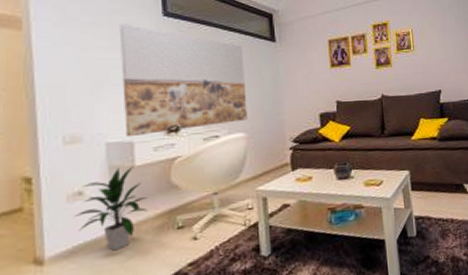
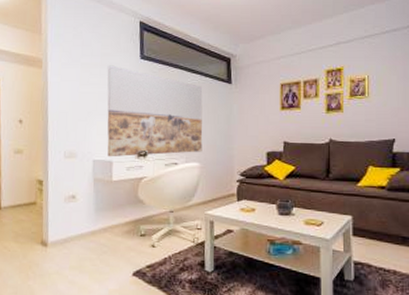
indoor plant: present [74,166,148,251] -> none [68,180,120,245]

